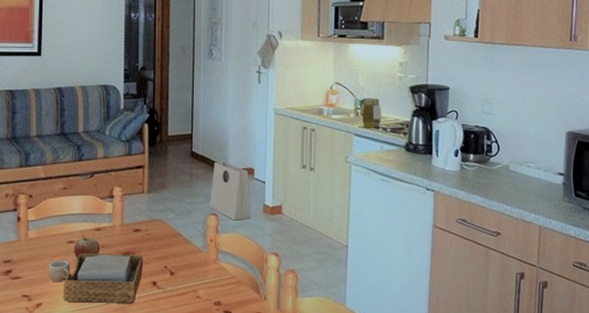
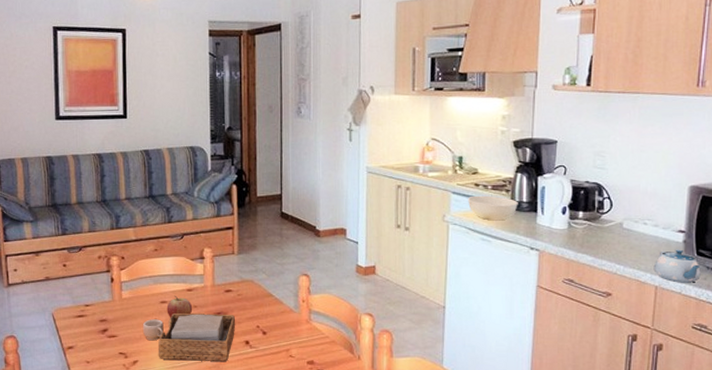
shopping bag: present [209,161,250,220] -> none [300,222,343,281]
jar: present [359,98,381,129] -> none [458,154,482,187]
bowl: none [369,138,415,162] -> present [468,195,518,221]
teapot: none [537,191,579,224] -> present [653,249,701,284]

